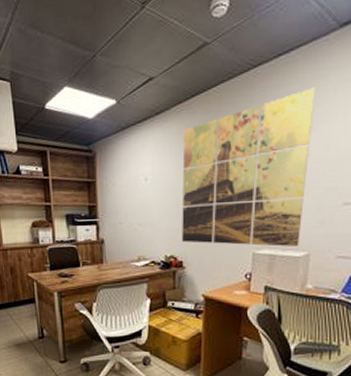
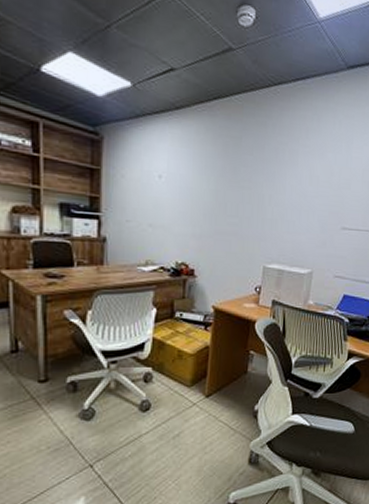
wall art: present [182,87,316,247] -> none [195,117,325,263]

